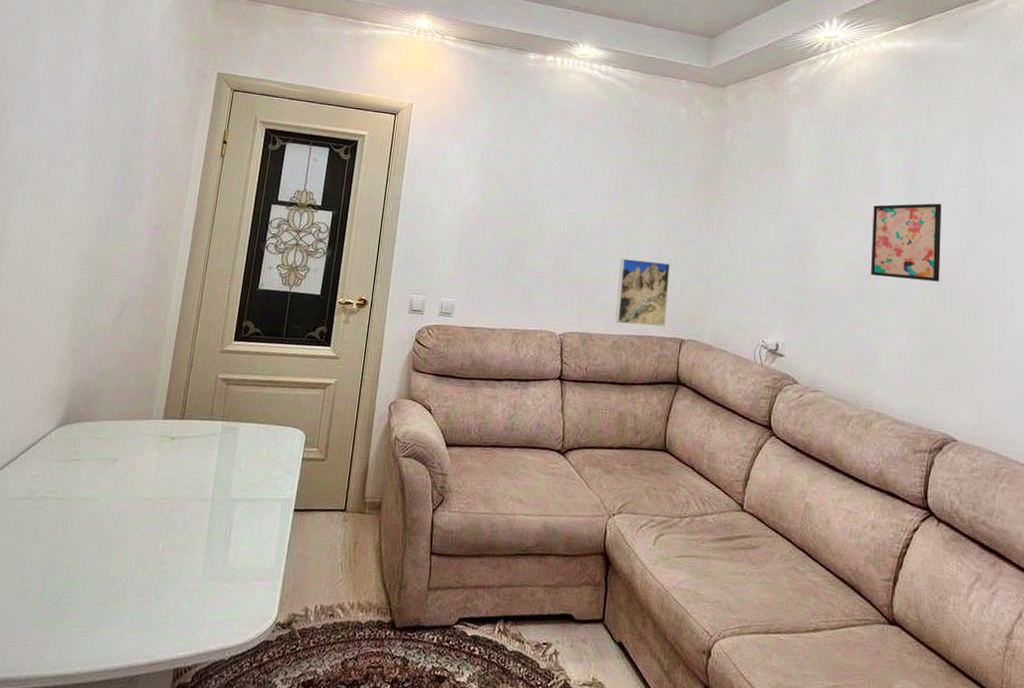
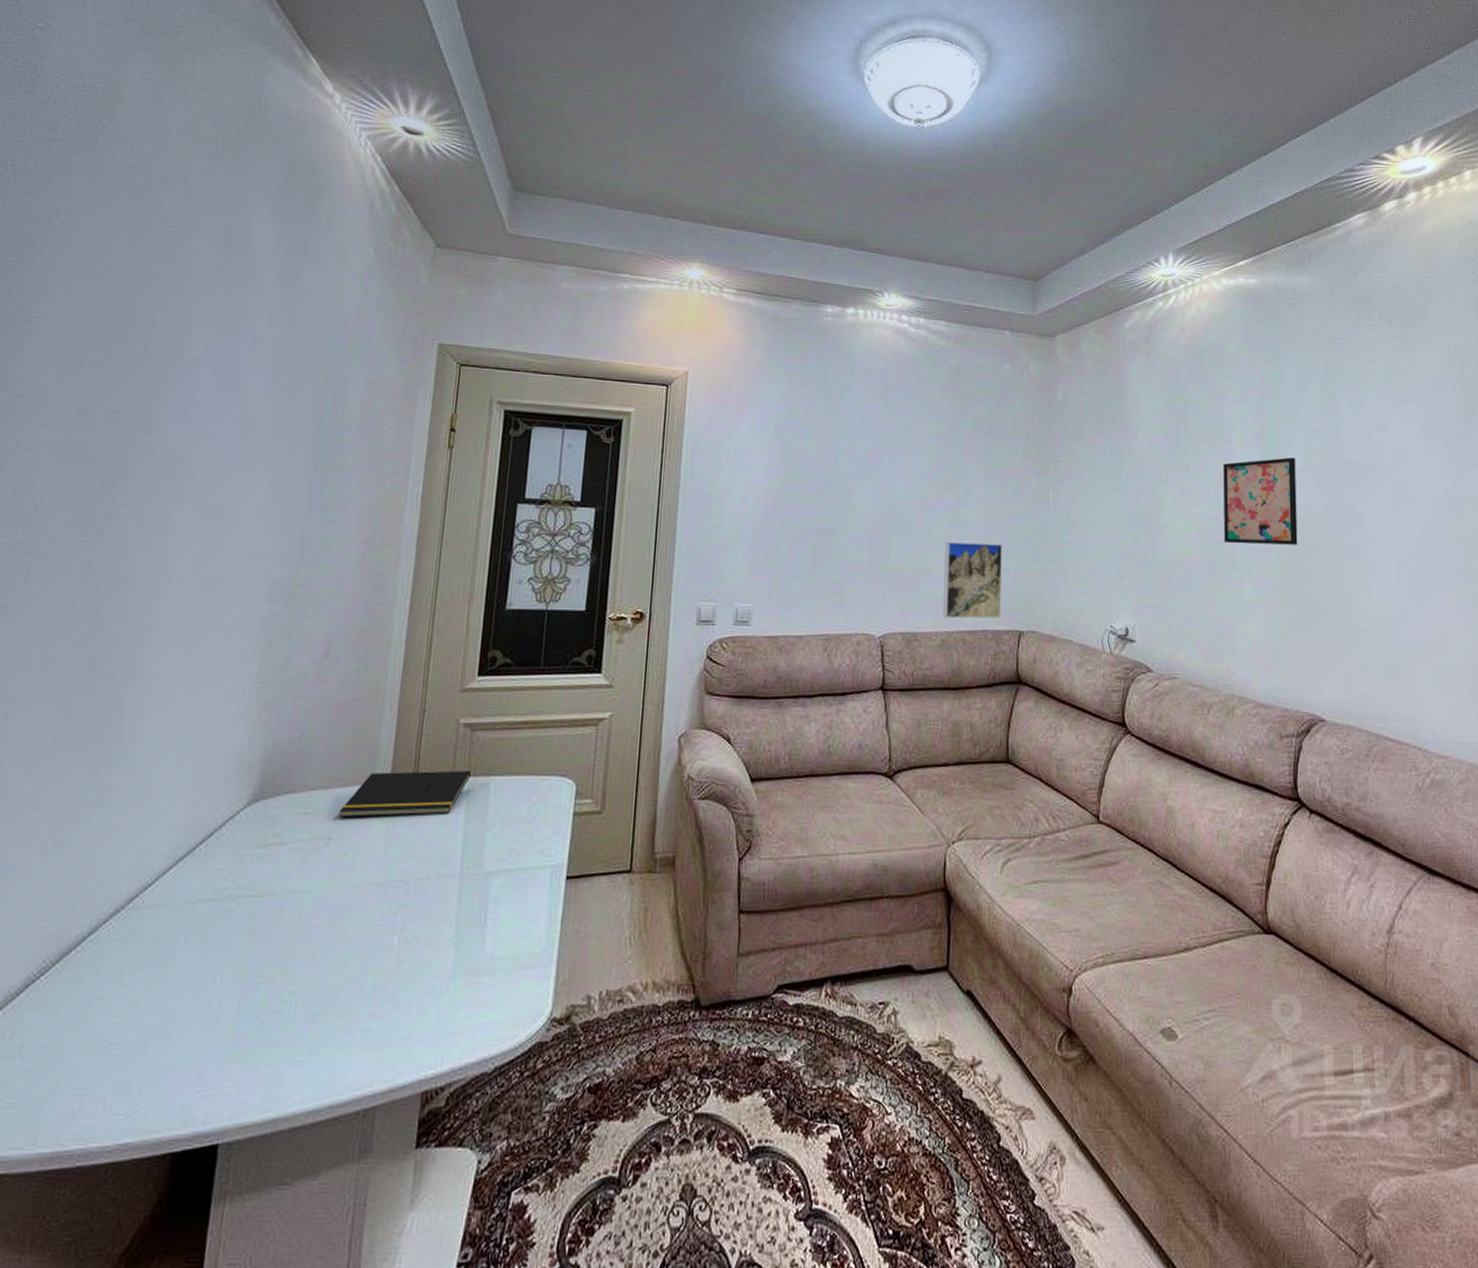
notepad: none [123,411,225,450] -> present [338,770,471,818]

